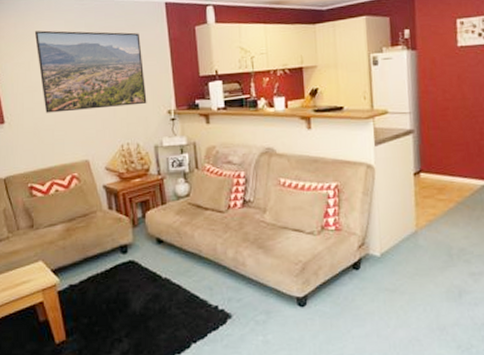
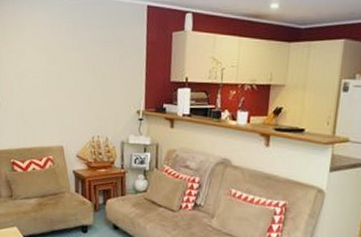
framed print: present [34,30,147,113] -> none [27,21,120,102]

